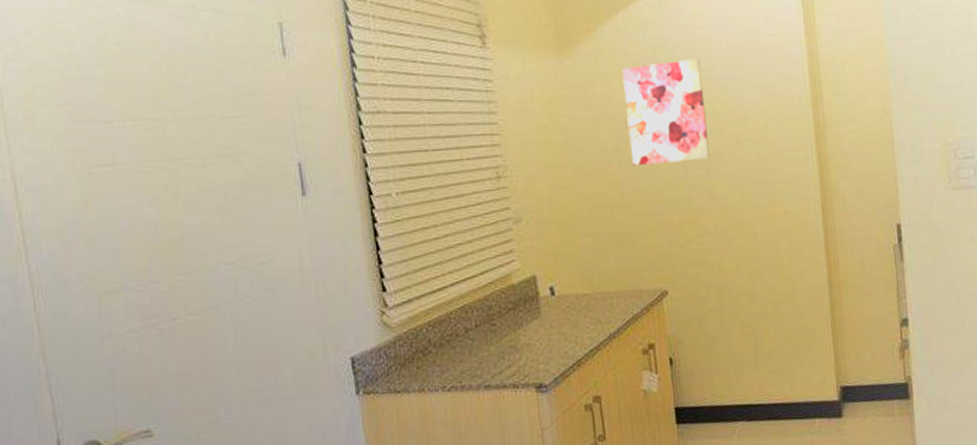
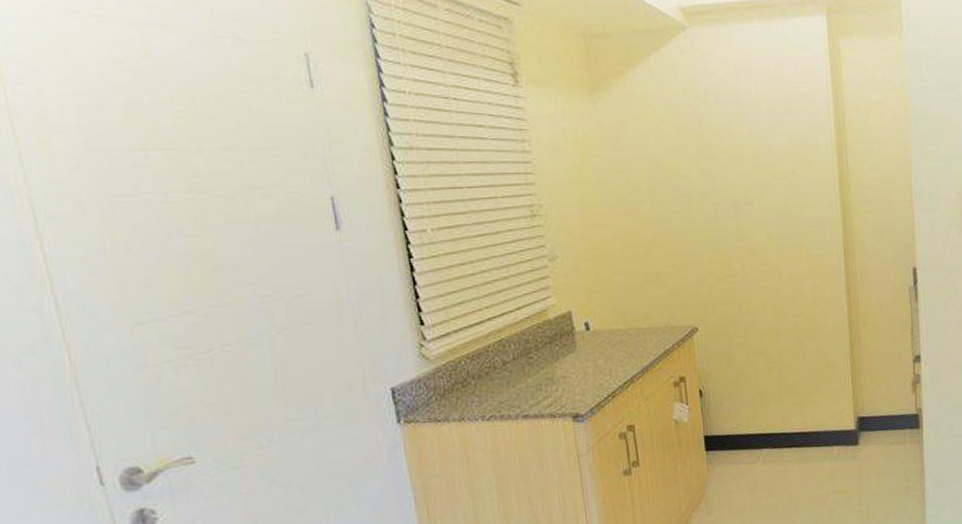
wall art: present [622,59,710,167] -> none [654,104,739,208]

